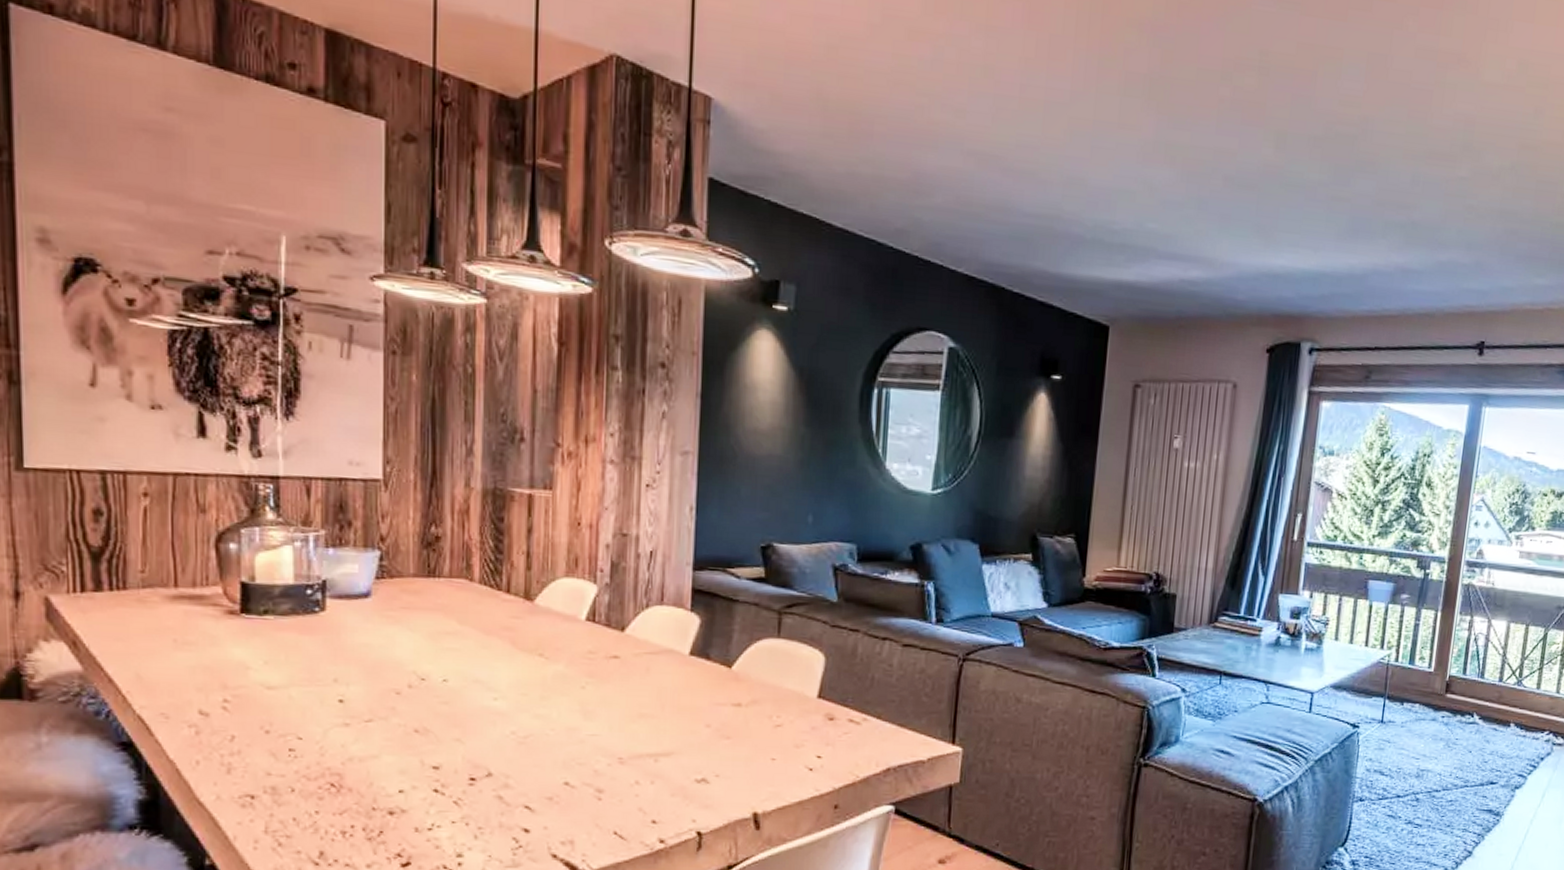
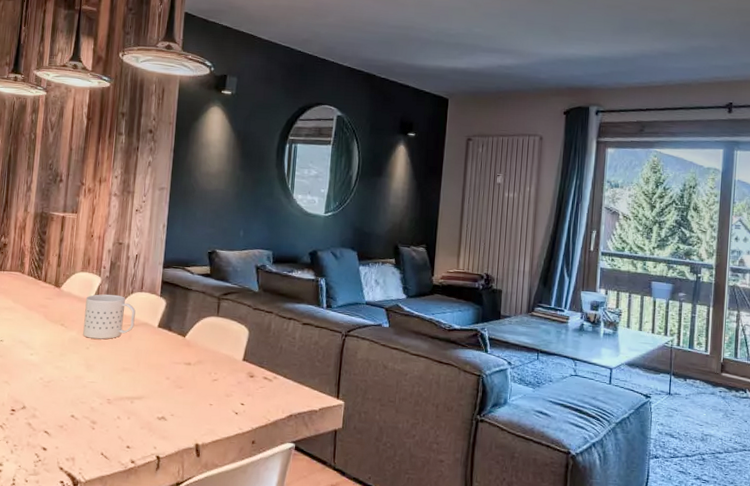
mug: none [574,609,654,675] -> present [83,294,136,340]

